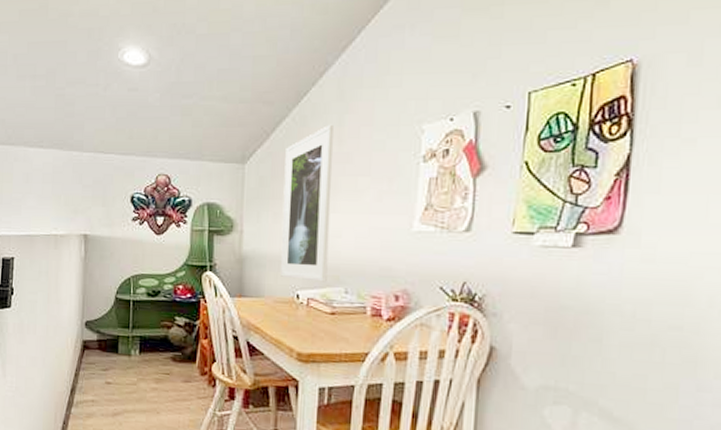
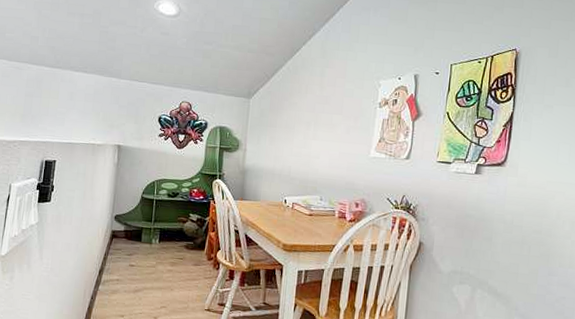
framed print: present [280,124,334,282] -> none [273,74,317,191]

